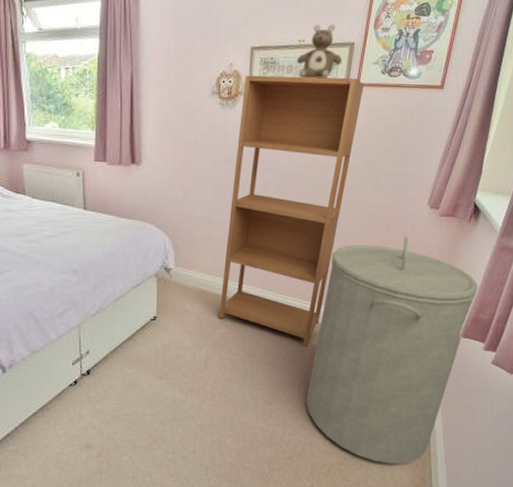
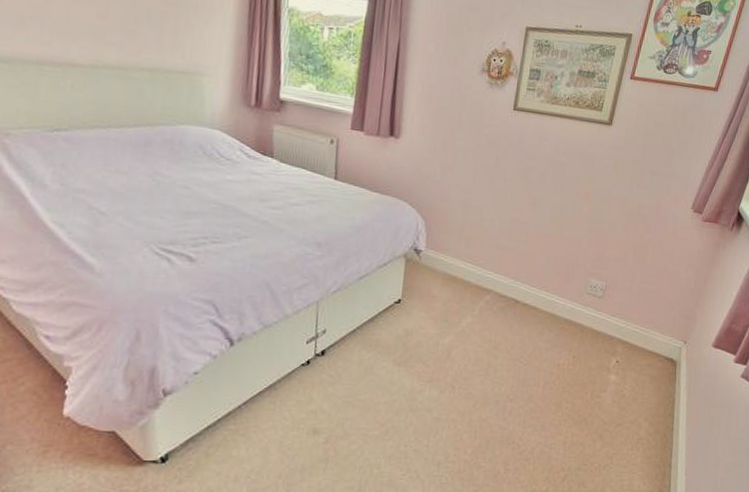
bookcase: present [219,75,364,347] -> none [467,56,639,345]
stuffed bear: present [296,24,343,79] -> none [571,11,619,68]
laundry hamper: present [306,236,478,464] -> none [549,239,735,473]

